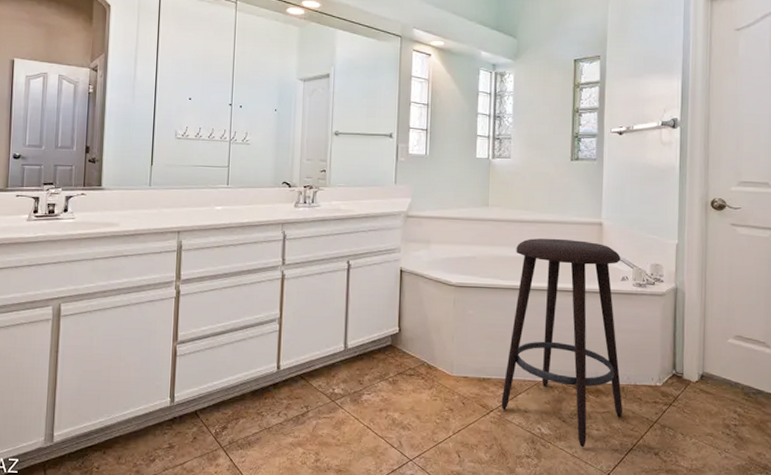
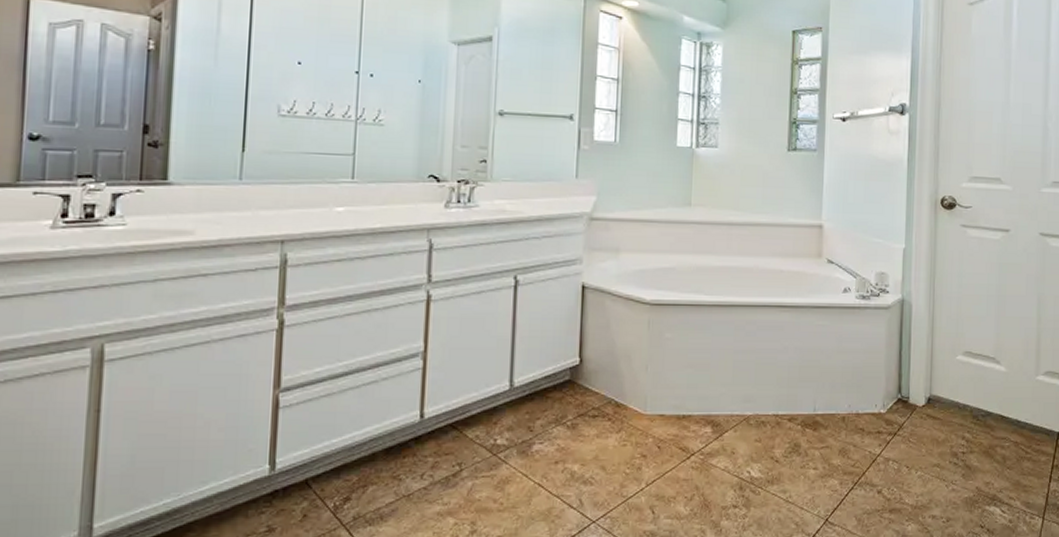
stool: present [501,238,623,448] -> none [704,243,844,491]

